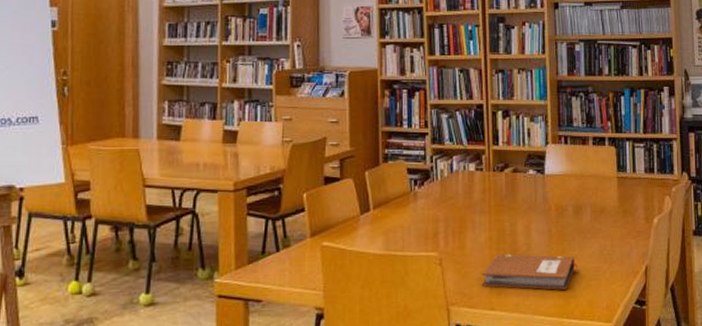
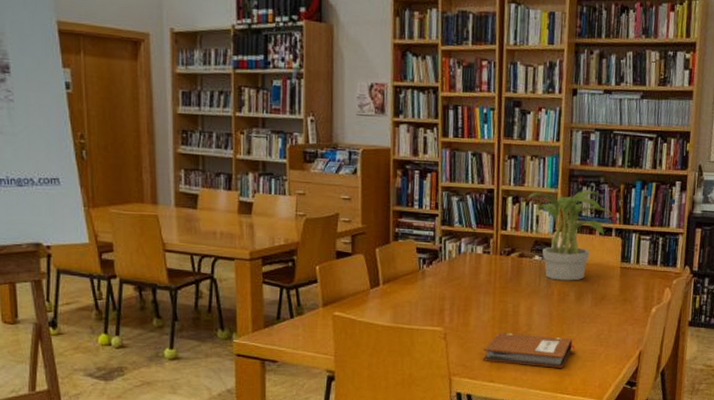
potted plant: none [517,100,608,195] -> present [527,190,616,281]

